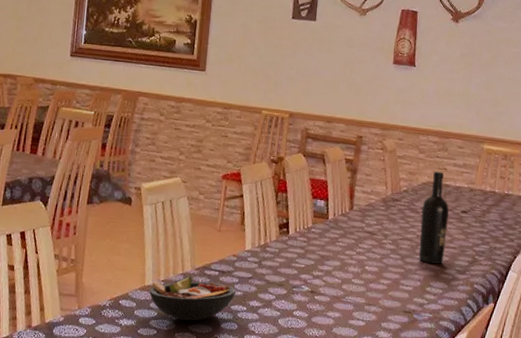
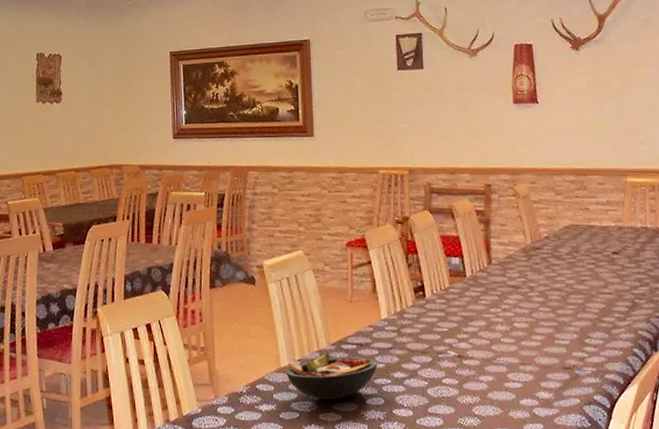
wine bottle: present [418,171,449,264] -> none [567,212,600,313]

